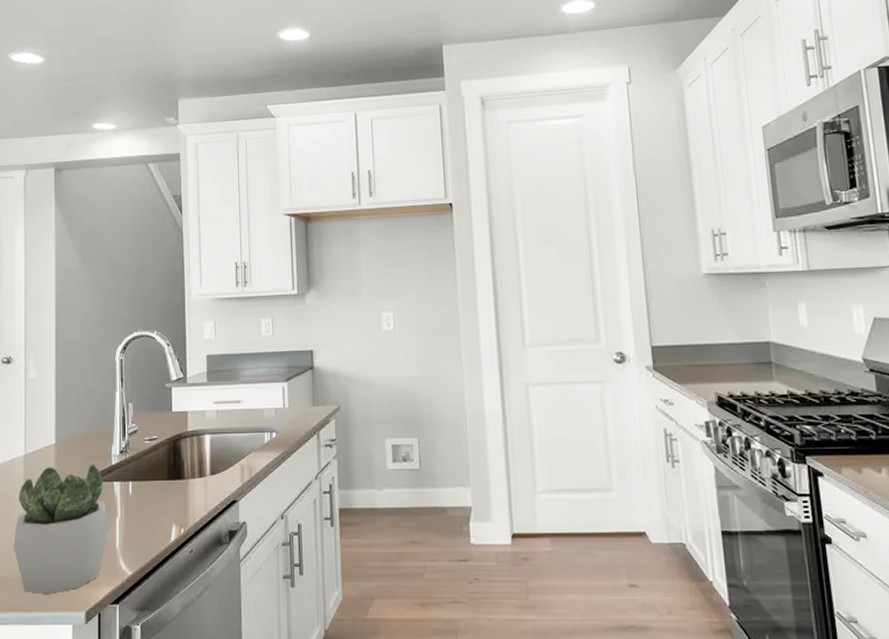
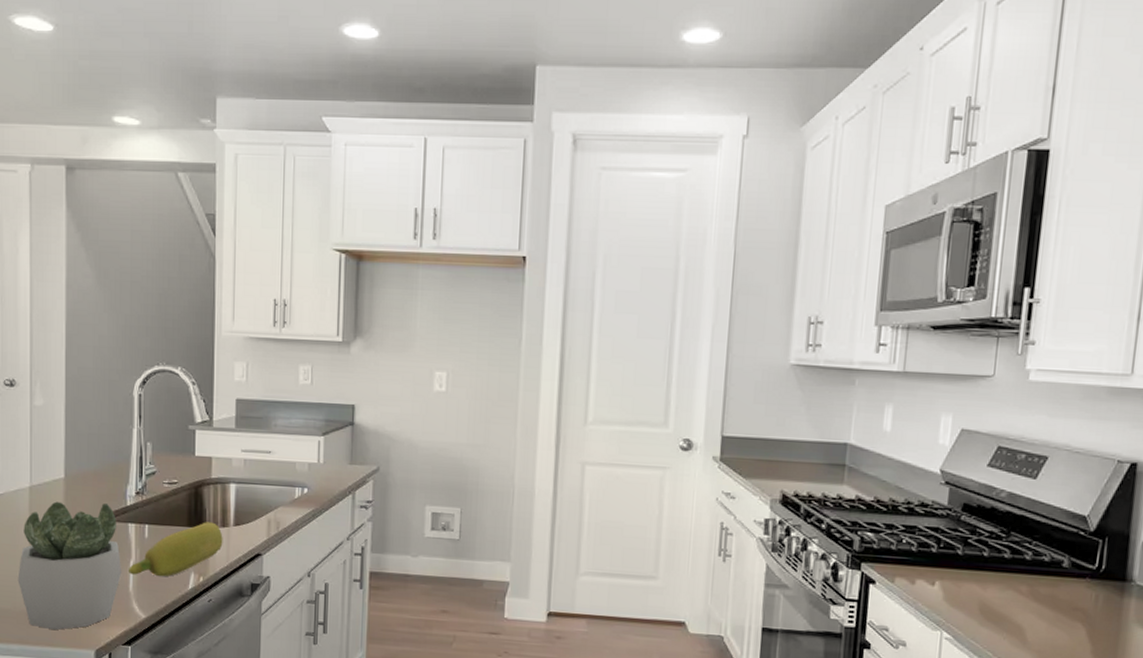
fruit: none [115,474,201,532] -> present [129,522,223,577]

